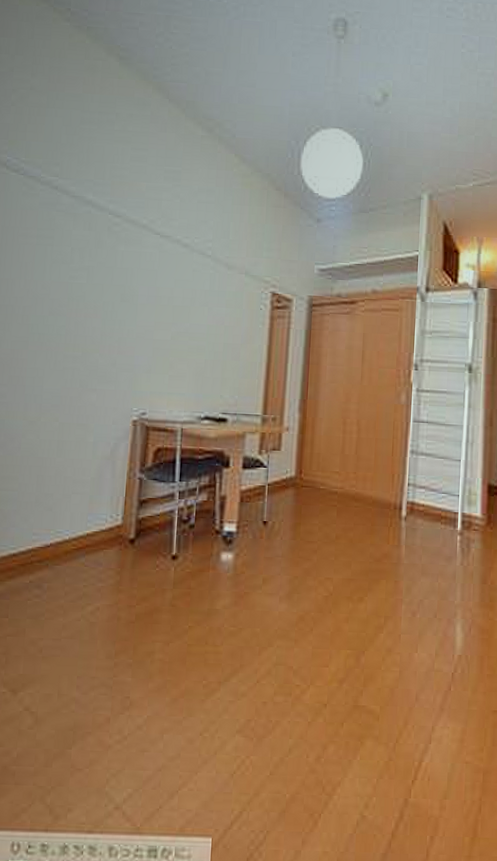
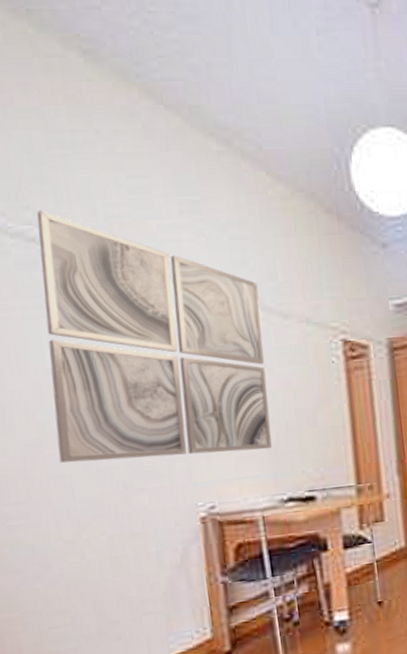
wall art: none [38,167,212,373] -> present [36,210,272,463]

